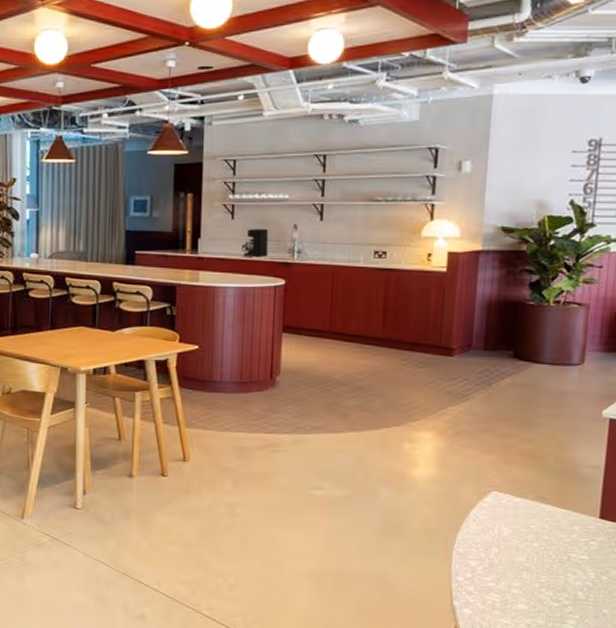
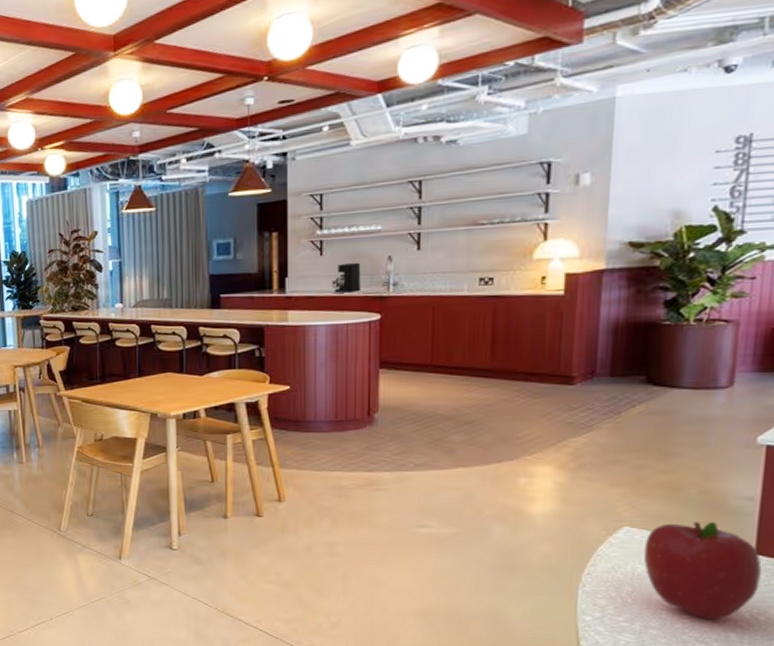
fruit: none [508,488,605,579] -> present [643,522,762,620]

